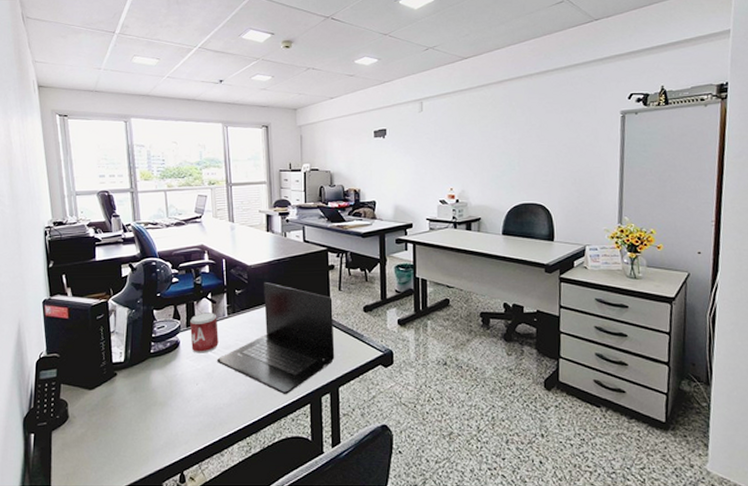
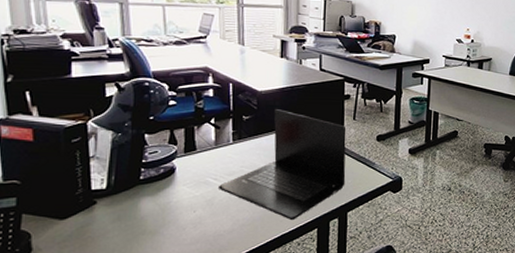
beverage can: present [190,312,218,353] -> none [188,138,222,180]

